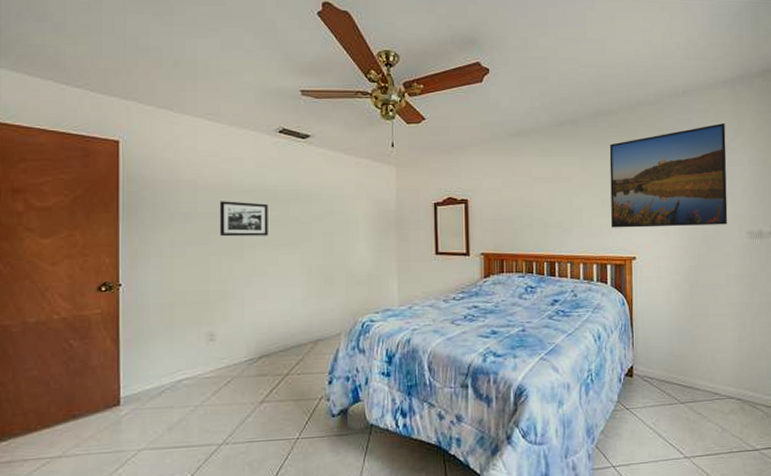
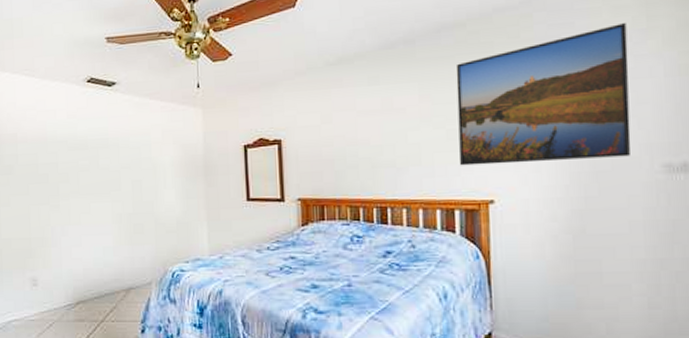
picture frame: present [219,201,268,237] -> none [37,152,81,187]

